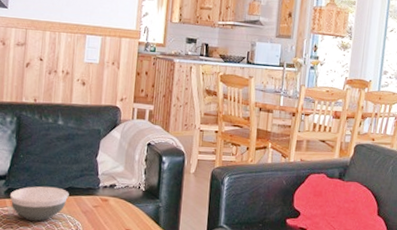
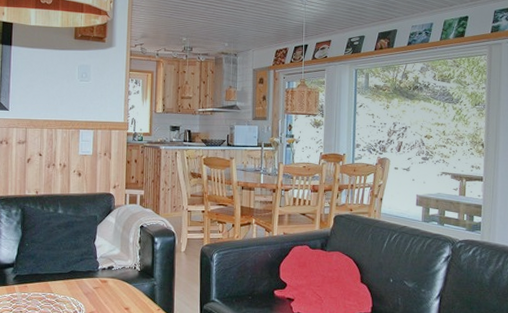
bowl: present [9,186,69,222] -> none [17,271,71,305]

